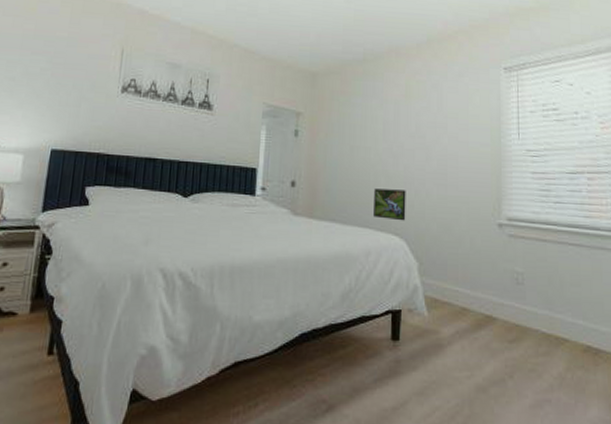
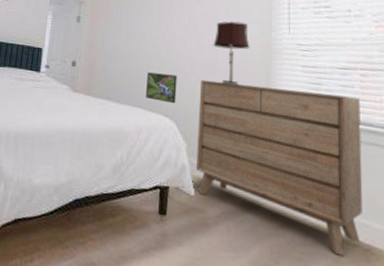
dresser: none [429,193,591,362] -> present [196,79,363,256]
table lamp: none [442,128,480,196] -> present [213,21,250,85]

